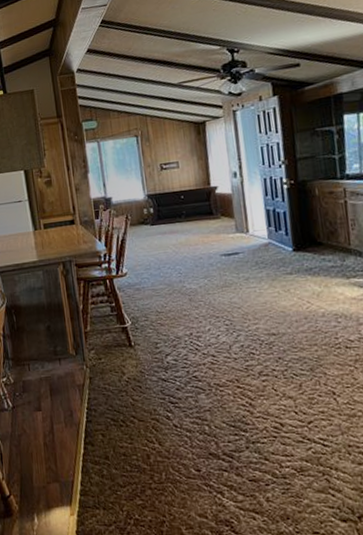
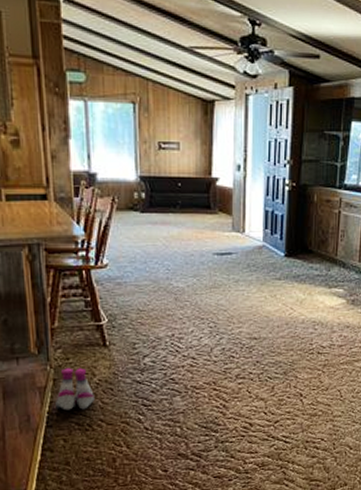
boots: none [92,367,127,407] -> present [55,368,96,411]

